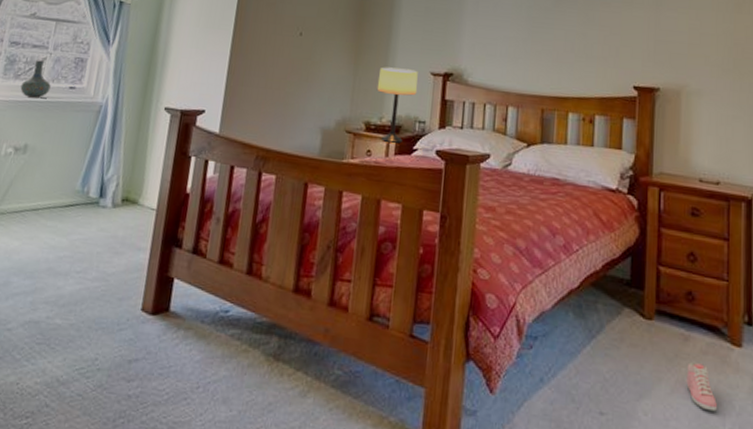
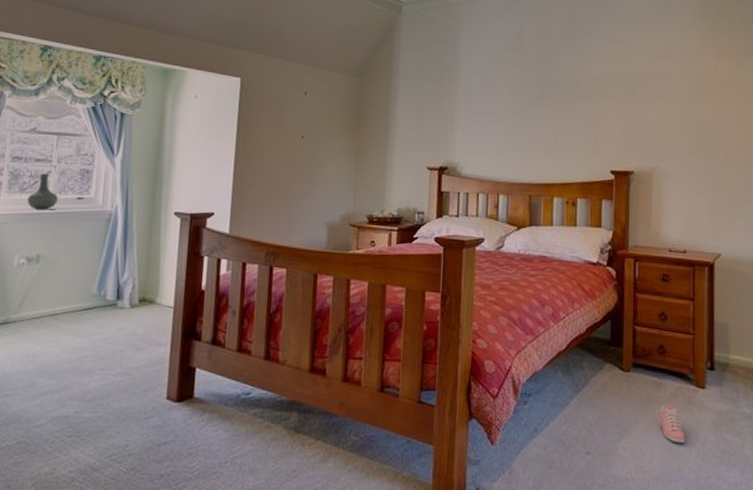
table lamp: present [376,67,418,144] -> none [377,164,415,234]

